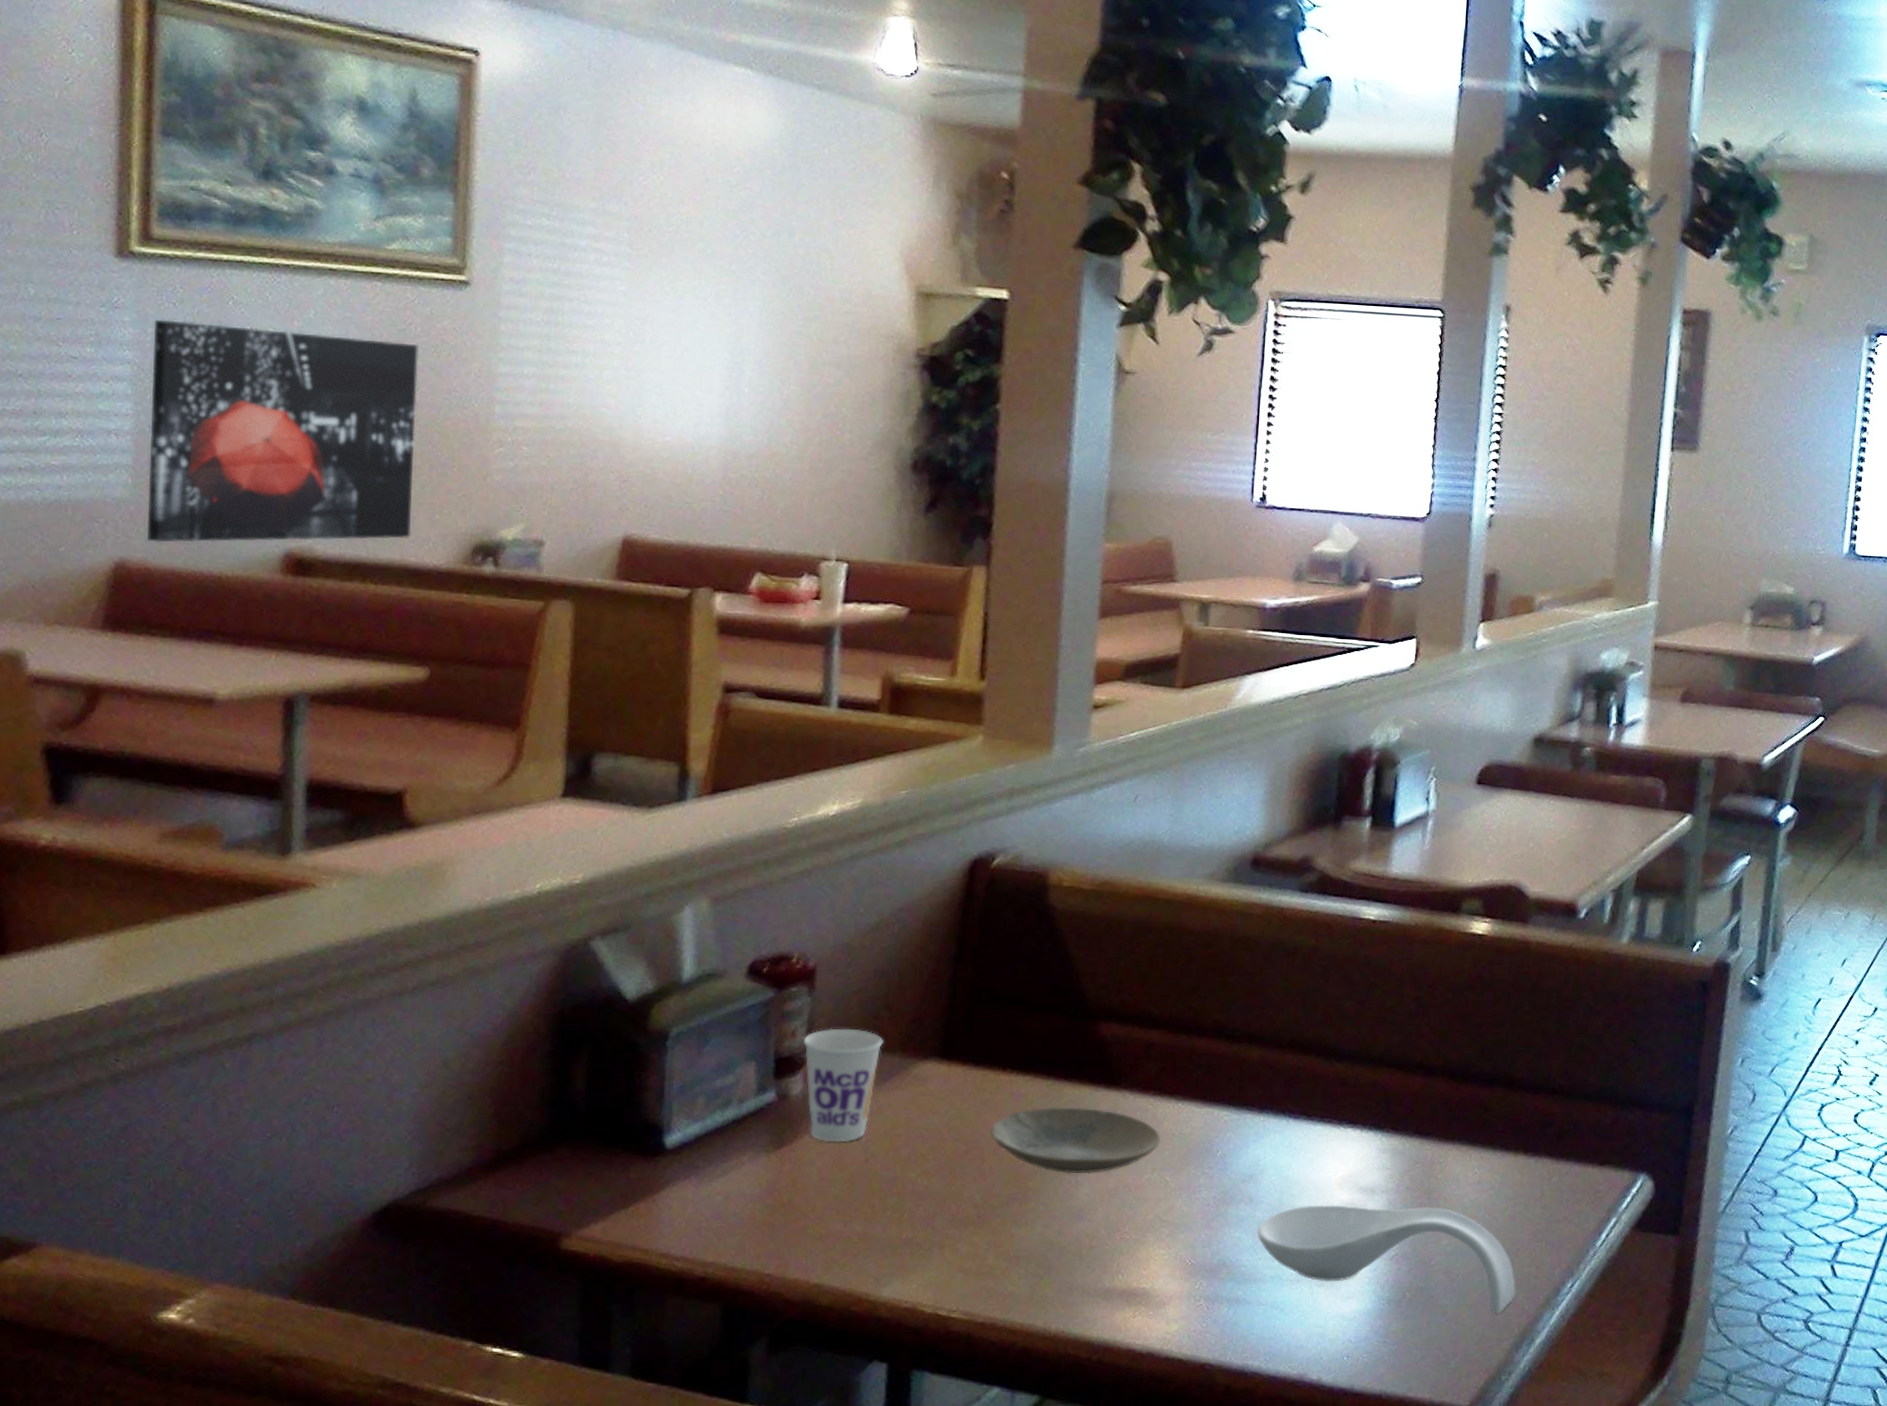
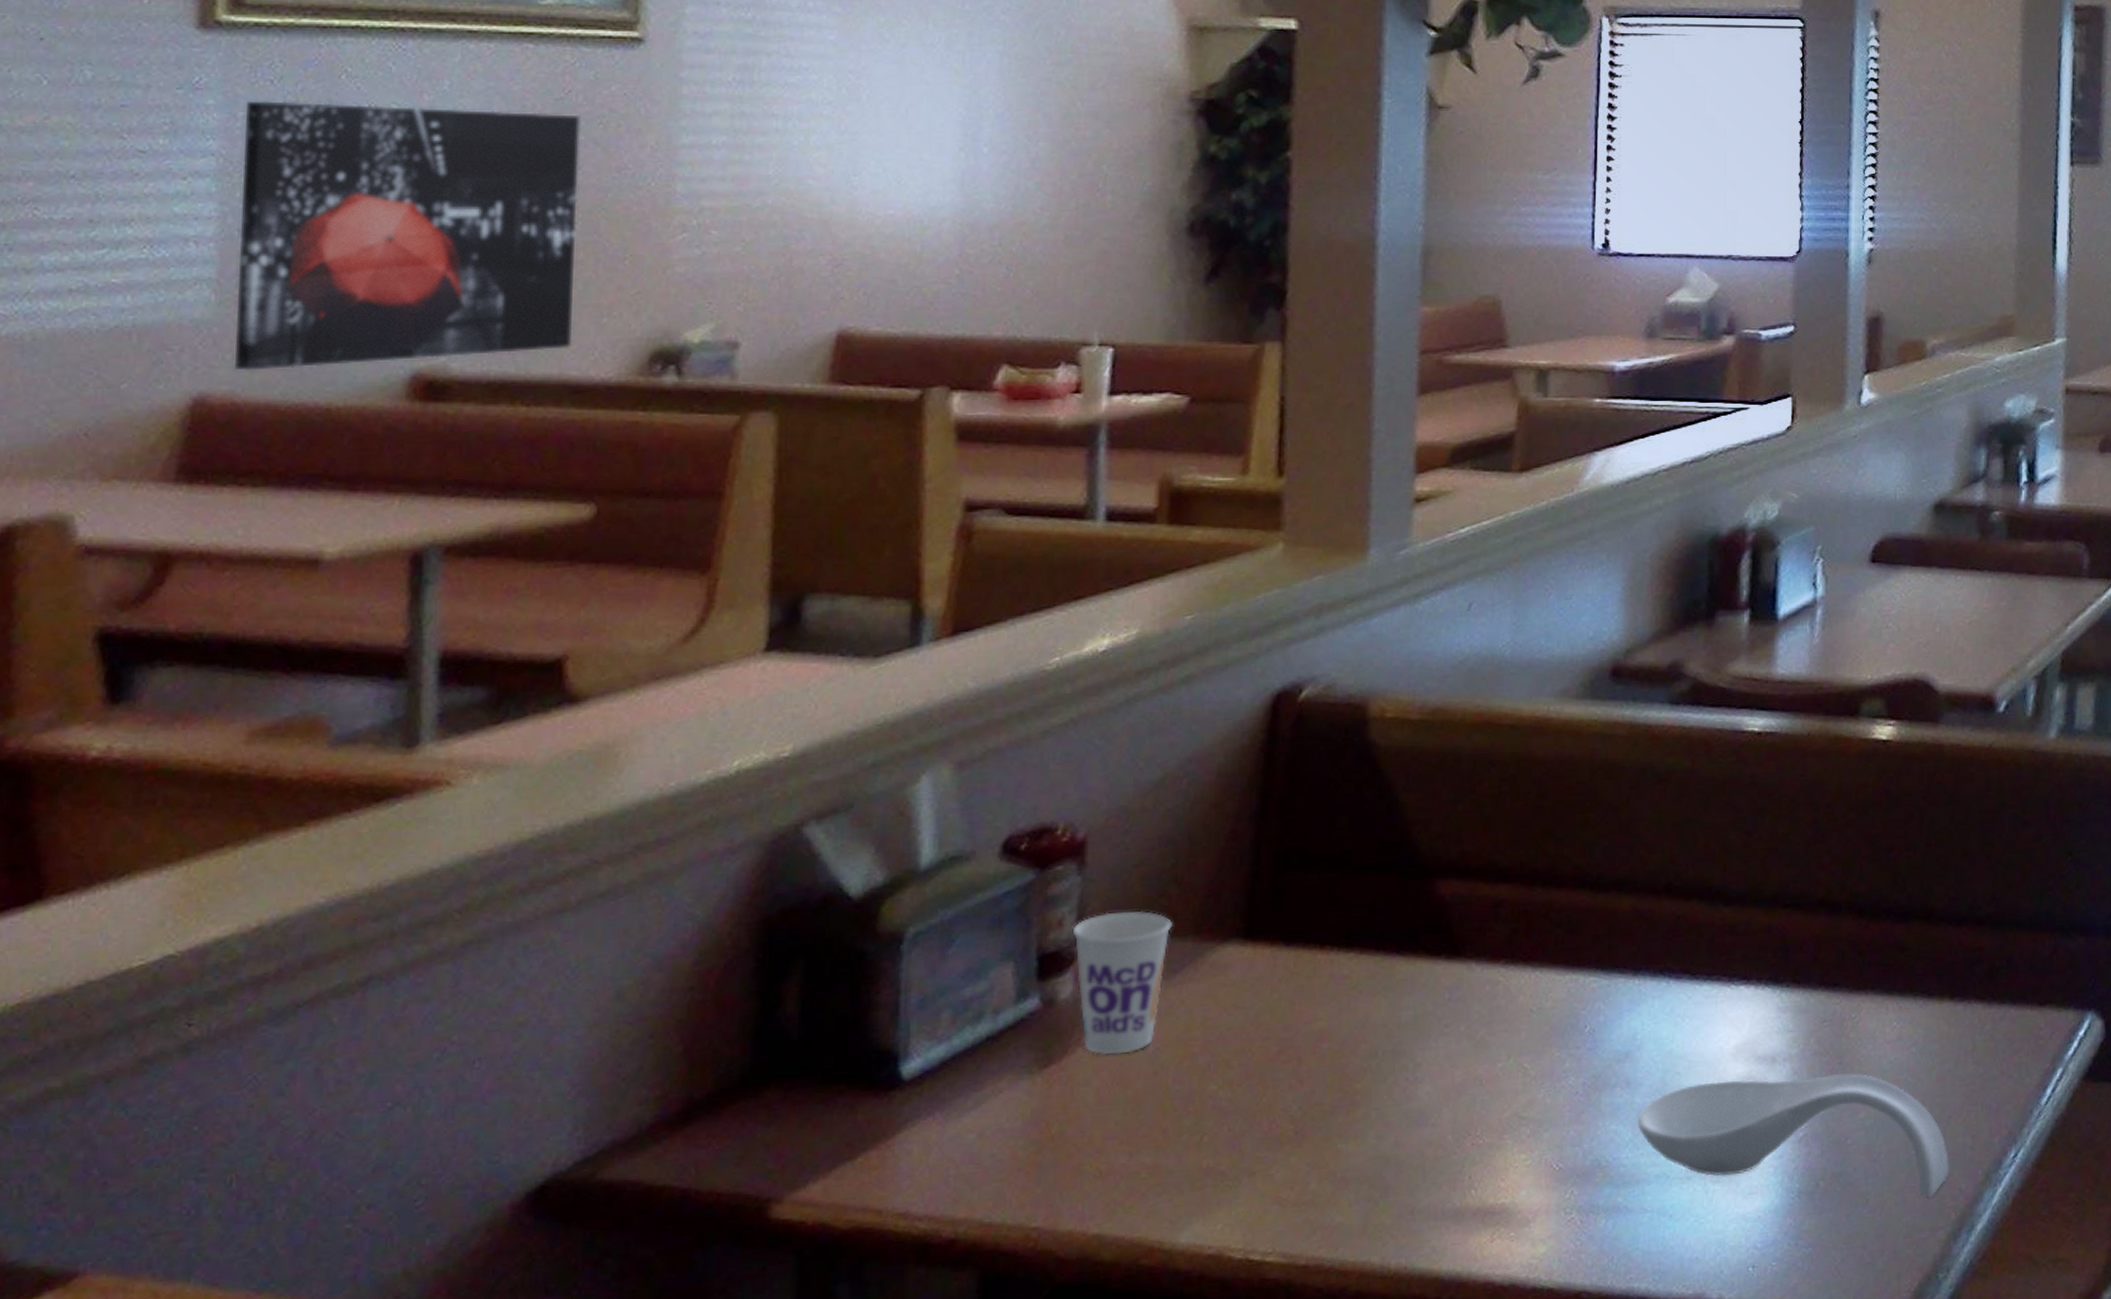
plate: present [990,1107,1161,1174] -> none [1307,986,1516,1070]

